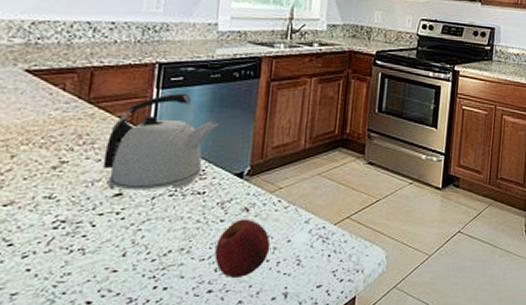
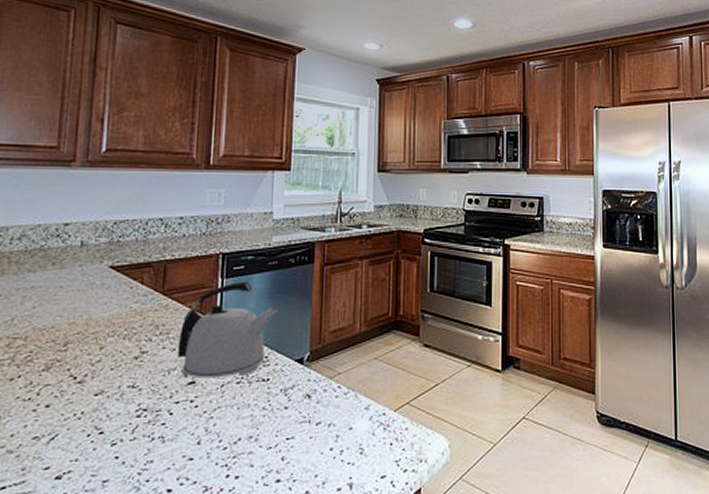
apple: present [214,219,271,278] -> none [281,405,333,467]

